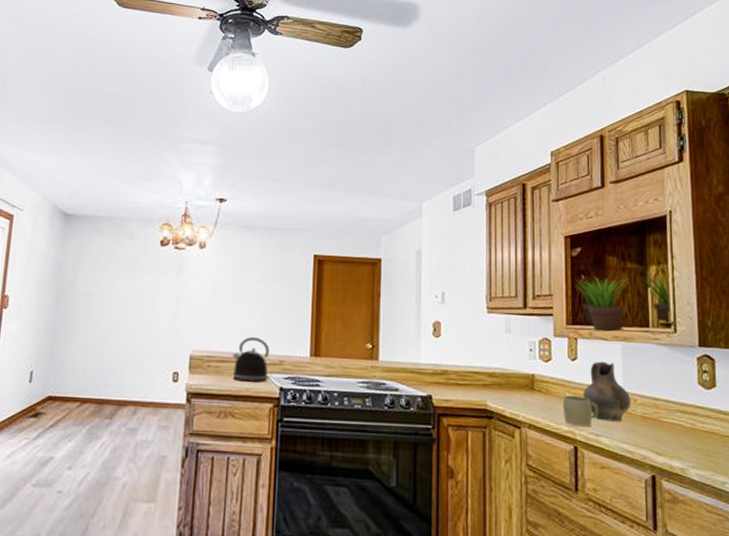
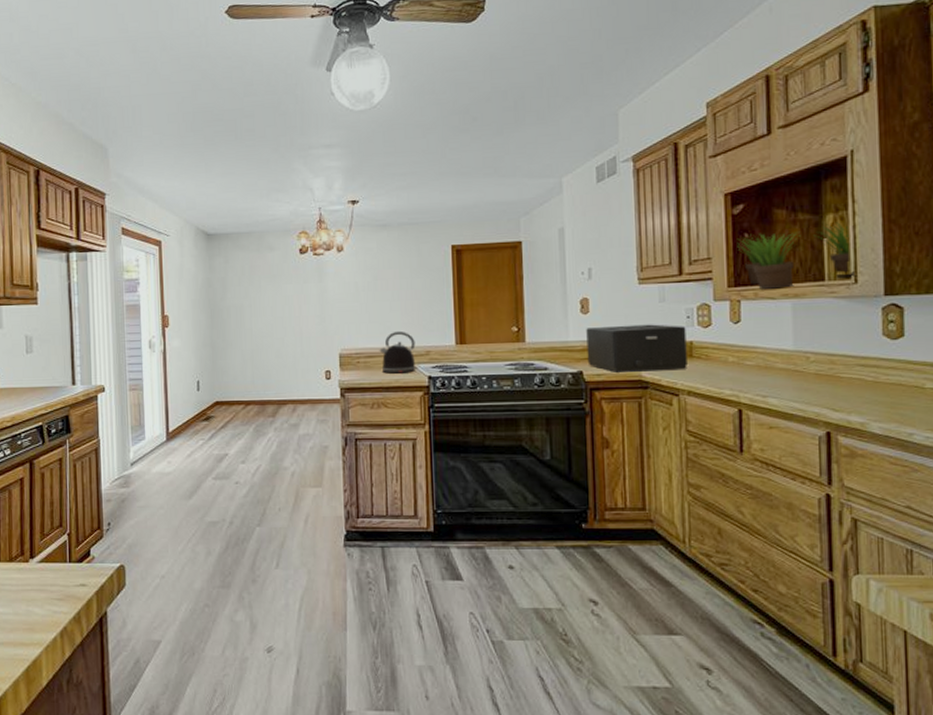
toaster: none [437,351,529,401] -> present [586,324,687,372]
mug: present [563,395,599,427] -> none [725,359,766,390]
ceramic jug: present [583,361,631,422] -> none [747,321,803,382]

